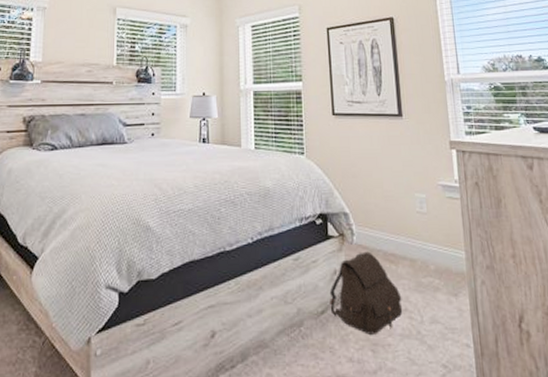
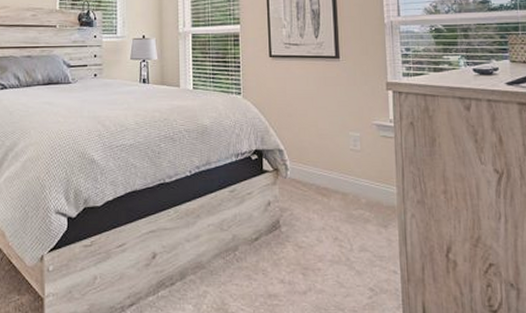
satchel: present [329,251,403,335] -> none [263,185,333,260]

